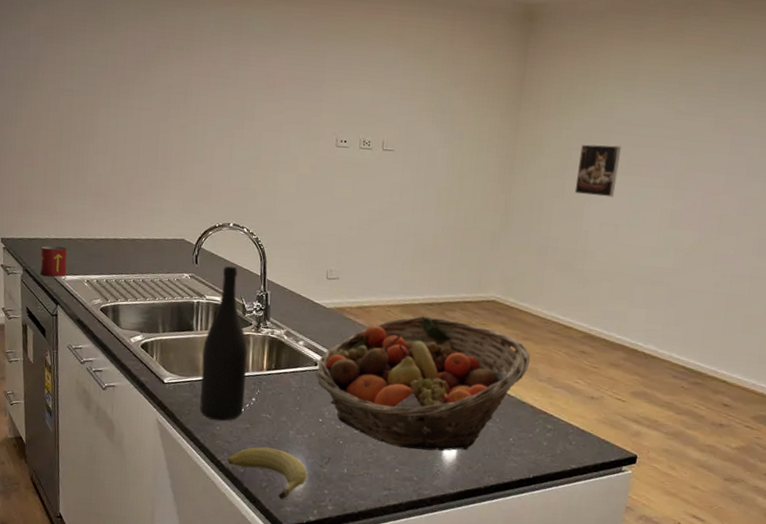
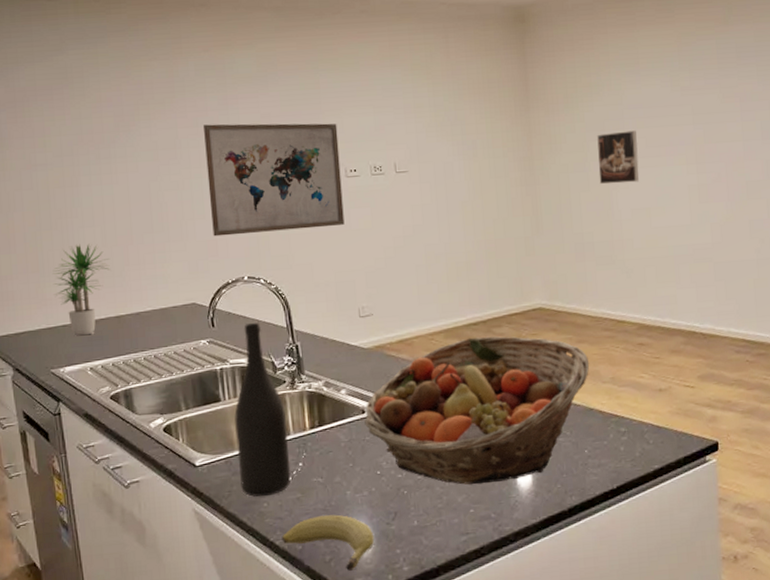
mug: present [39,245,67,277] -> none [31,335,65,372]
potted plant: none [65,168,116,251] -> present [53,243,110,336]
wall art: none [208,76,336,191] -> present [204,123,345,237]

